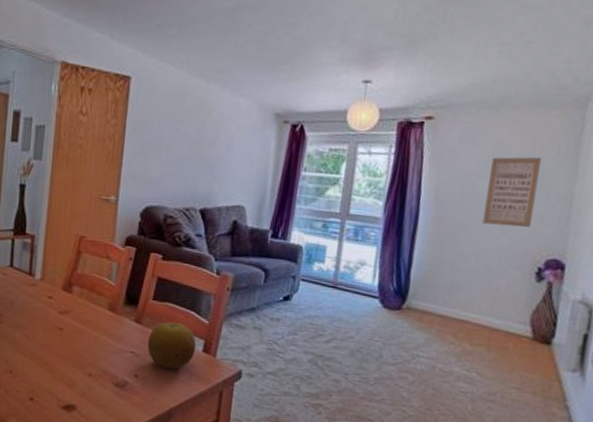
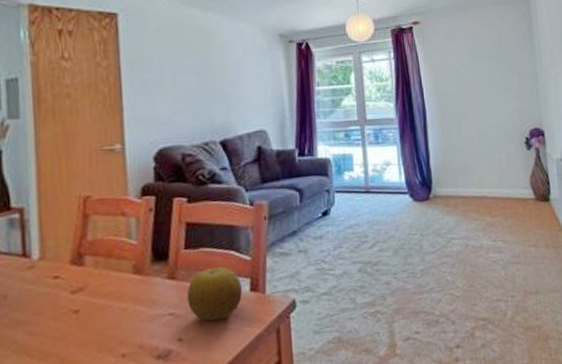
wall art: present [482,157,542,228] -> none [472,45,512,108]

